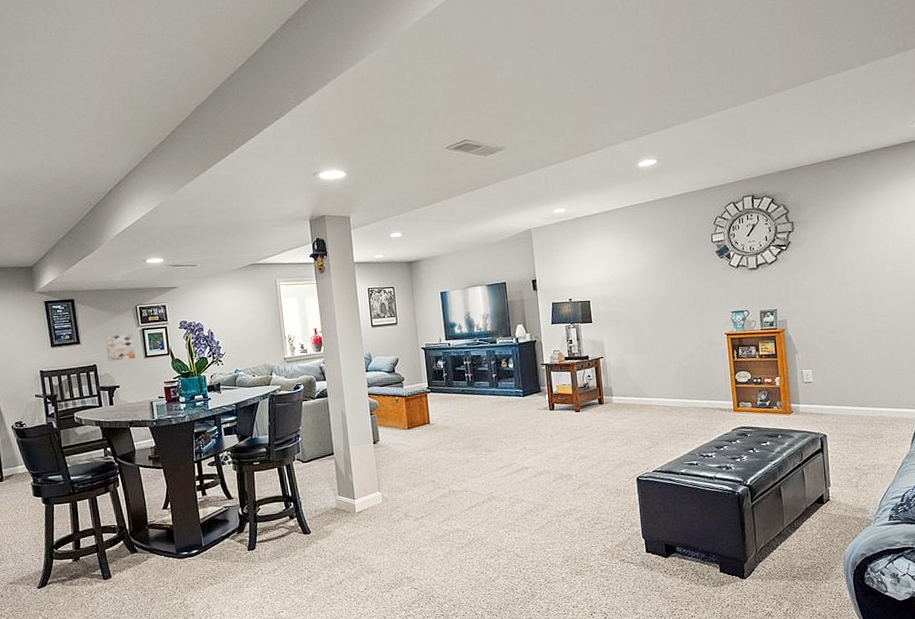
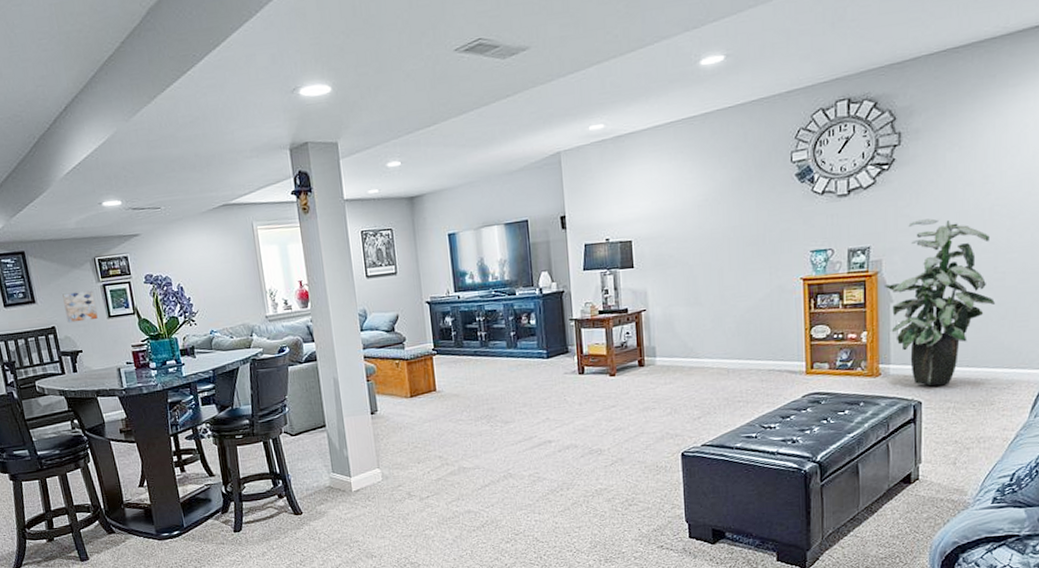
indoor plant: none [790,288,875,422] -> present [885,218,995,386]

